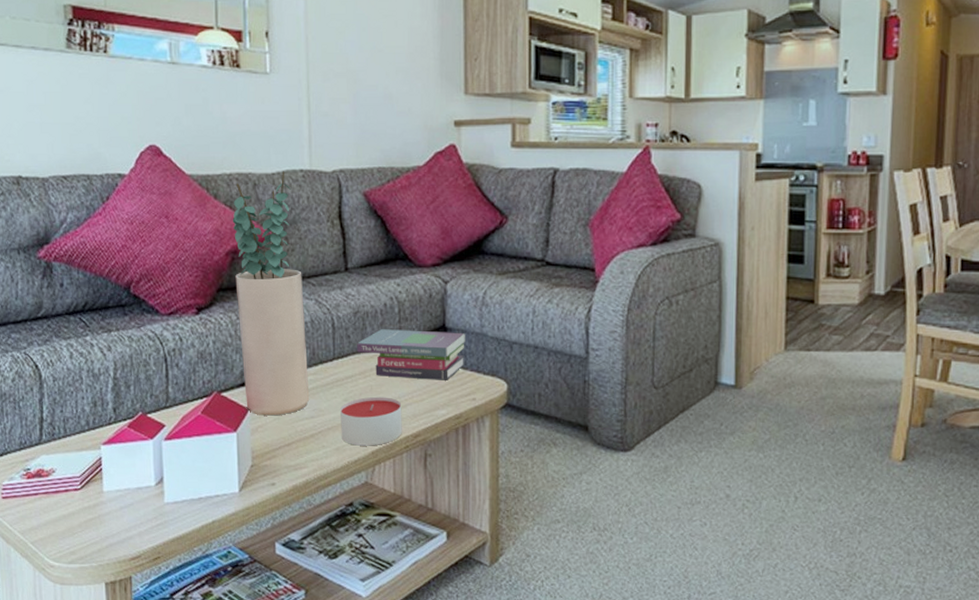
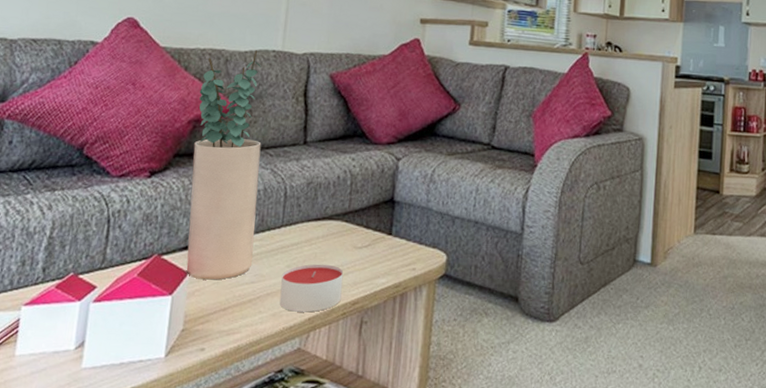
books: present [357,329,465,380] -> none [306,200,412,251]

